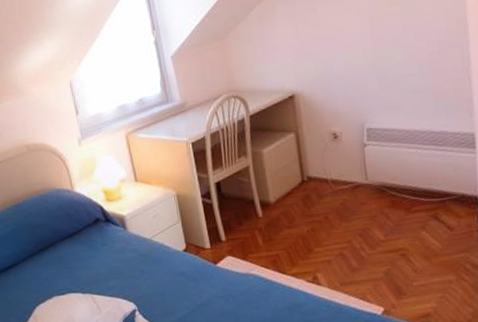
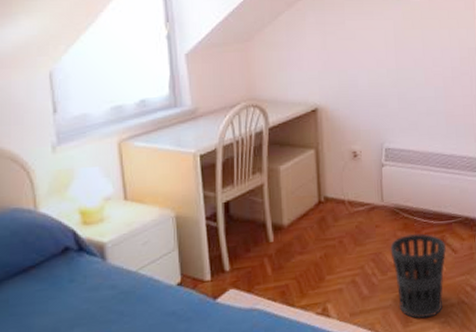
wastebasket: none [378,210,440,292] -> present [390,233,446,319]

